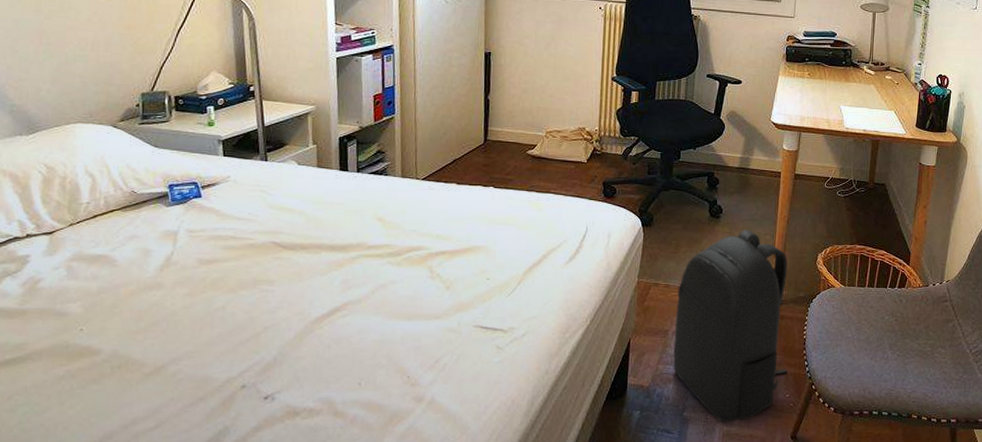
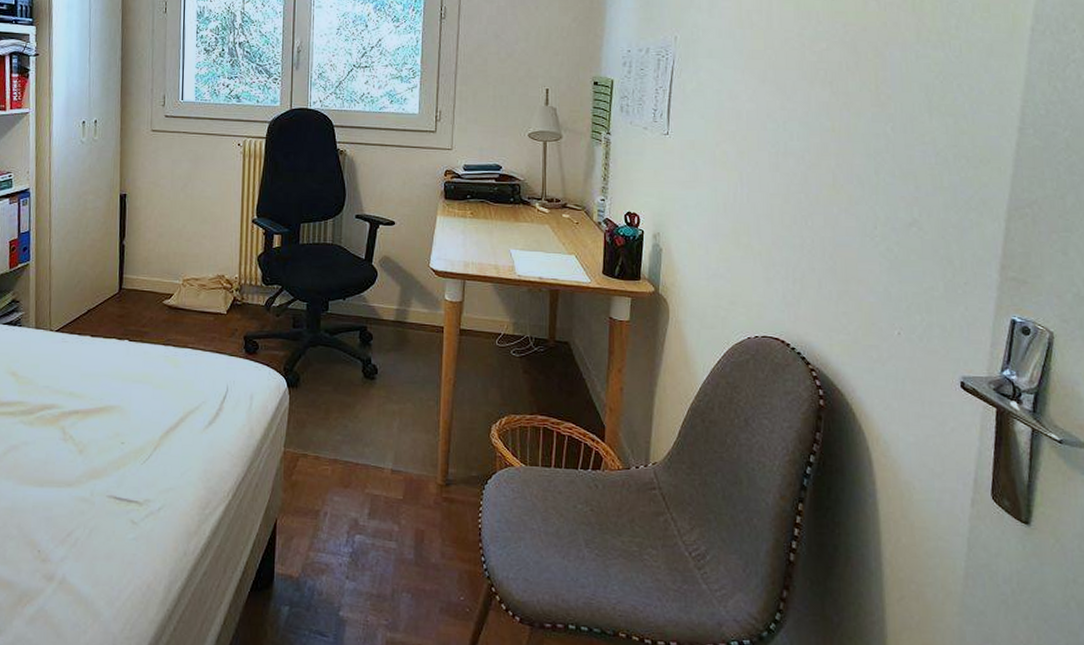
backpack: present [673,230,788,422] -> none [326,394,460,627]

